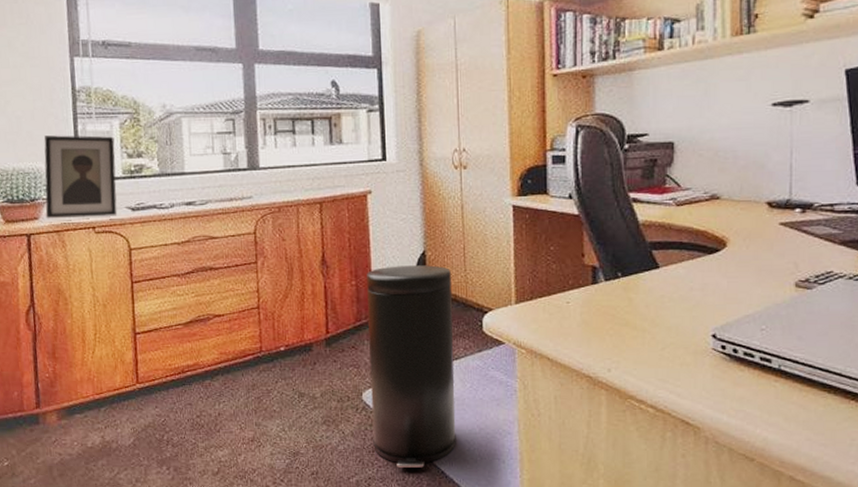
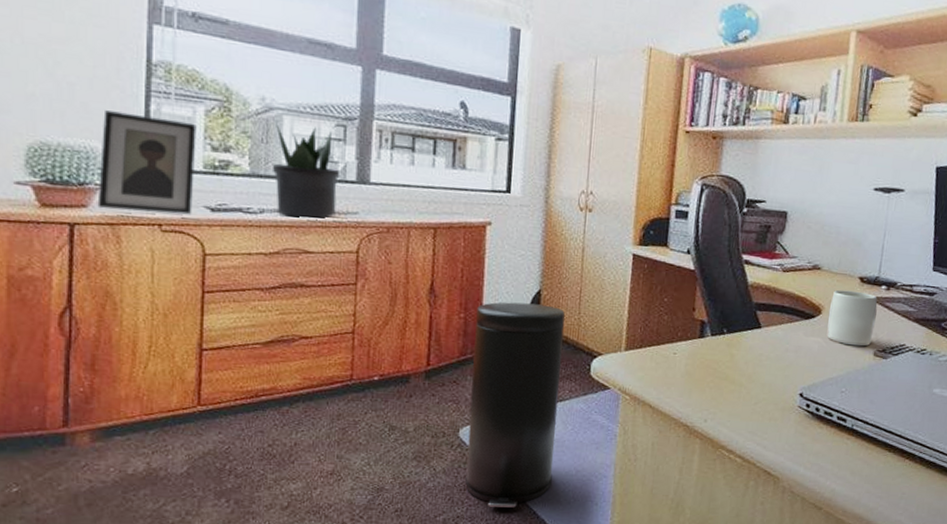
planter: none [176,124,233,208] -> present [273,123,339,219]
mug: none [735,218,793,278] -> present [826,289,878,347]

